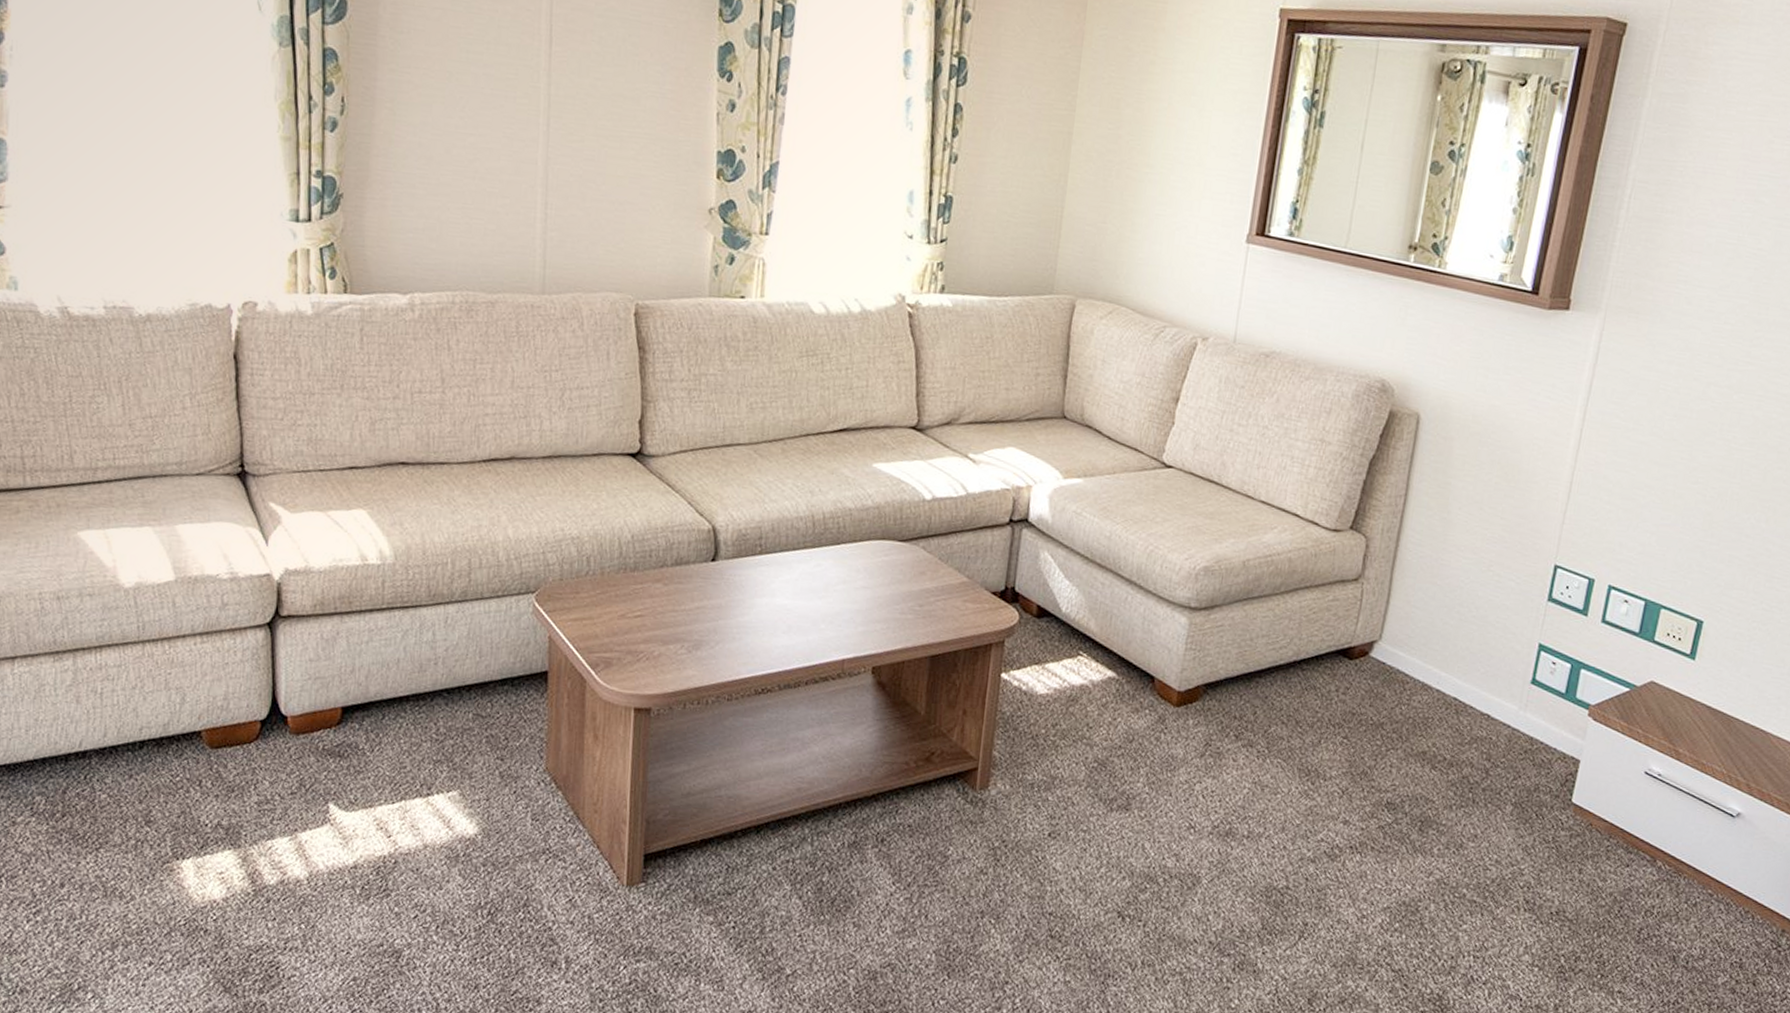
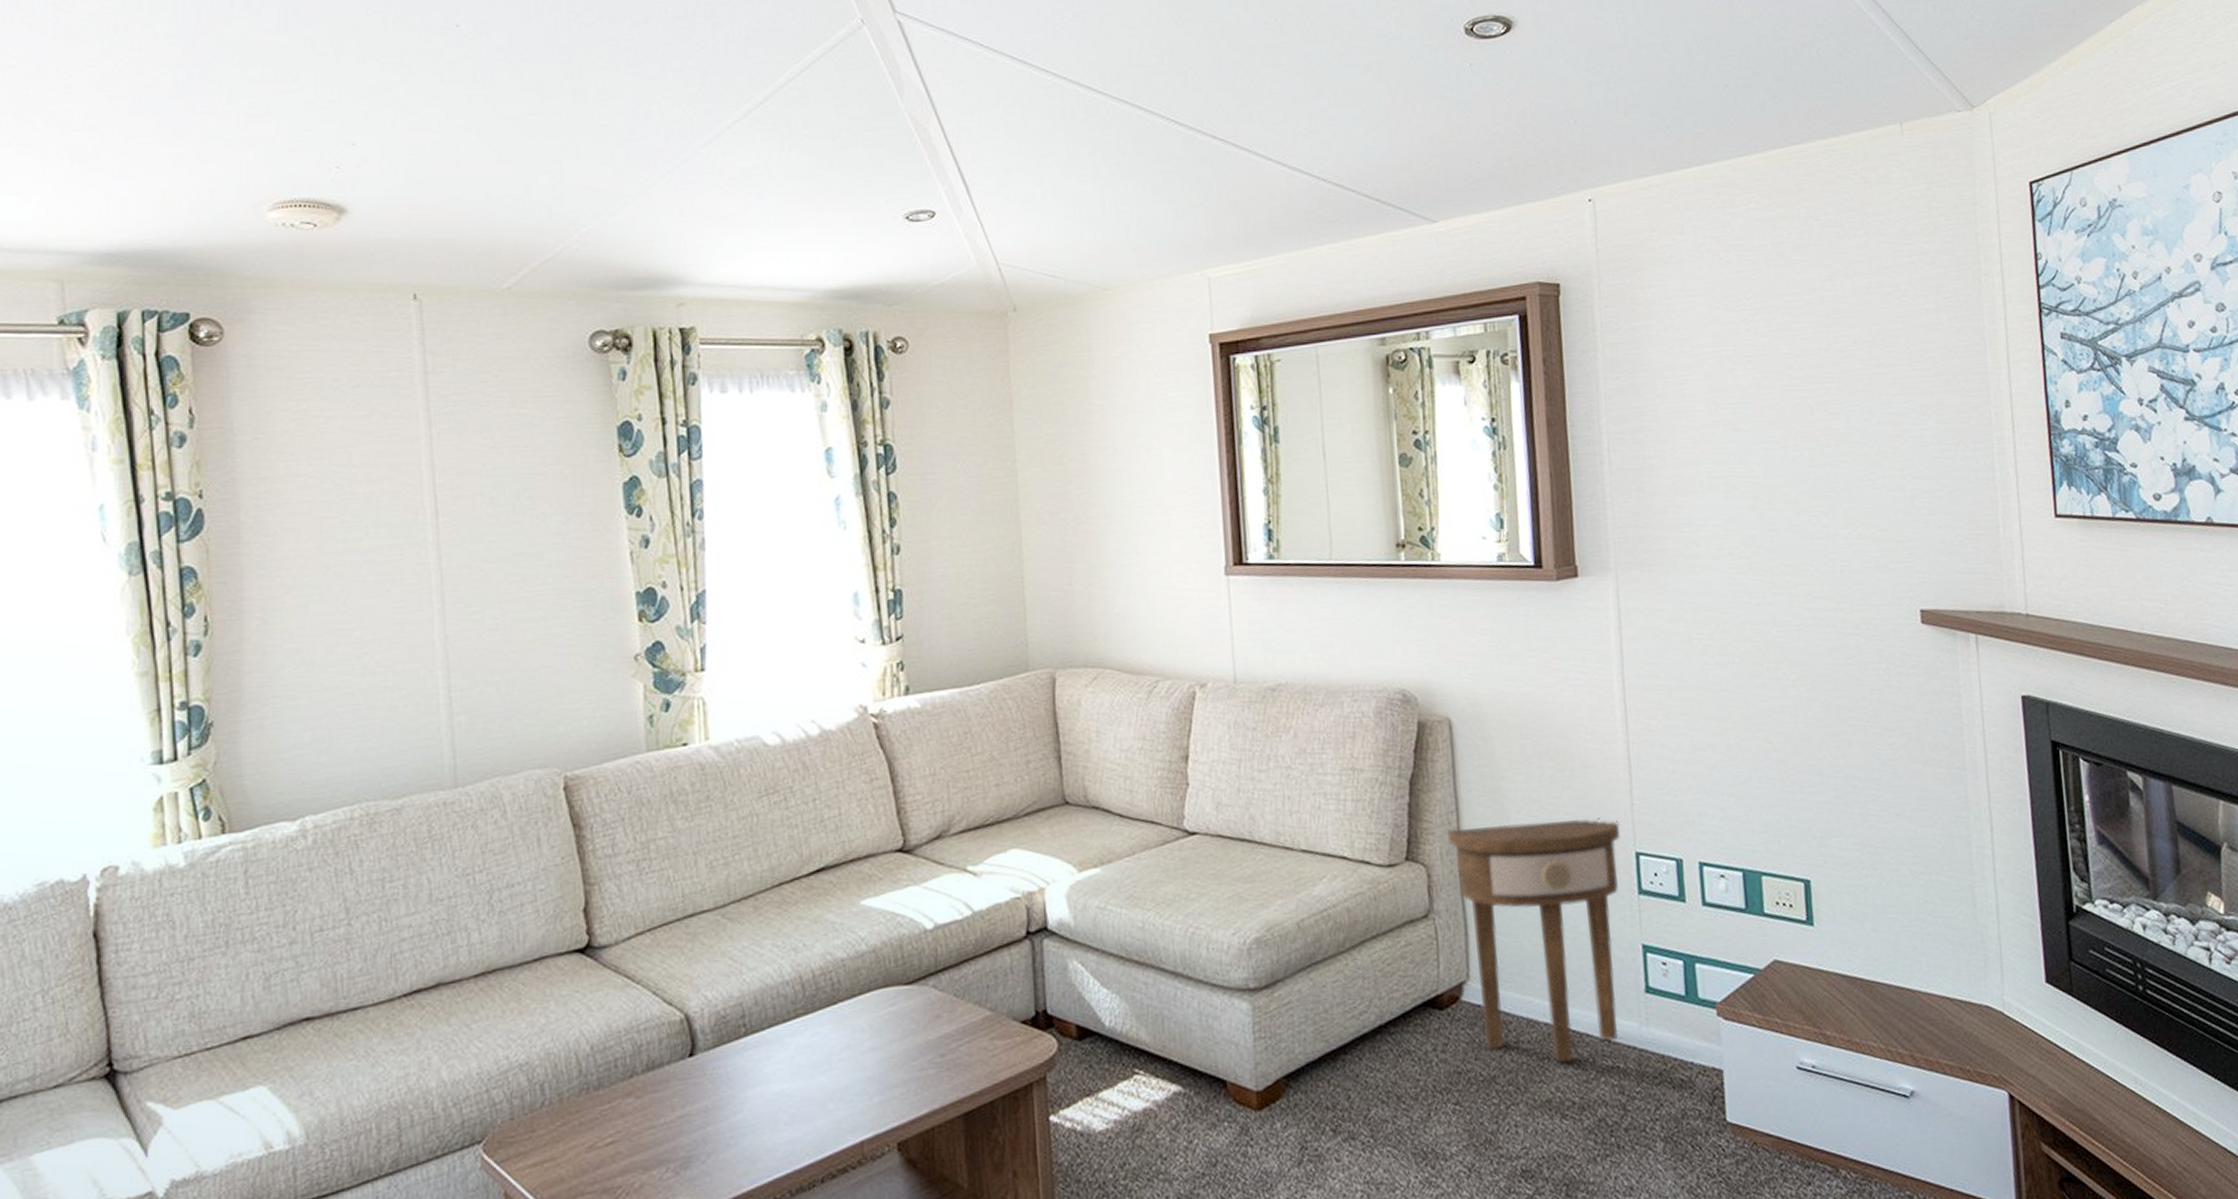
side table: none [1382,510,1547,726] -> present [1447,818,1621,1063]

